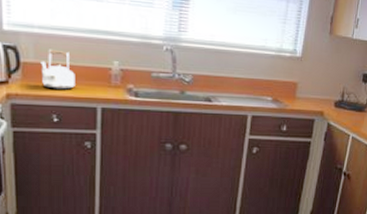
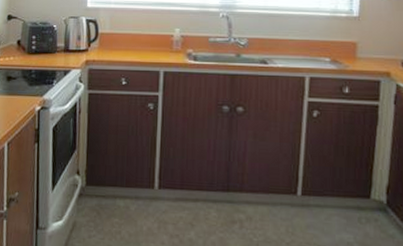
kettle: present [41,49,75,90] -> none [114,21,142,56]

